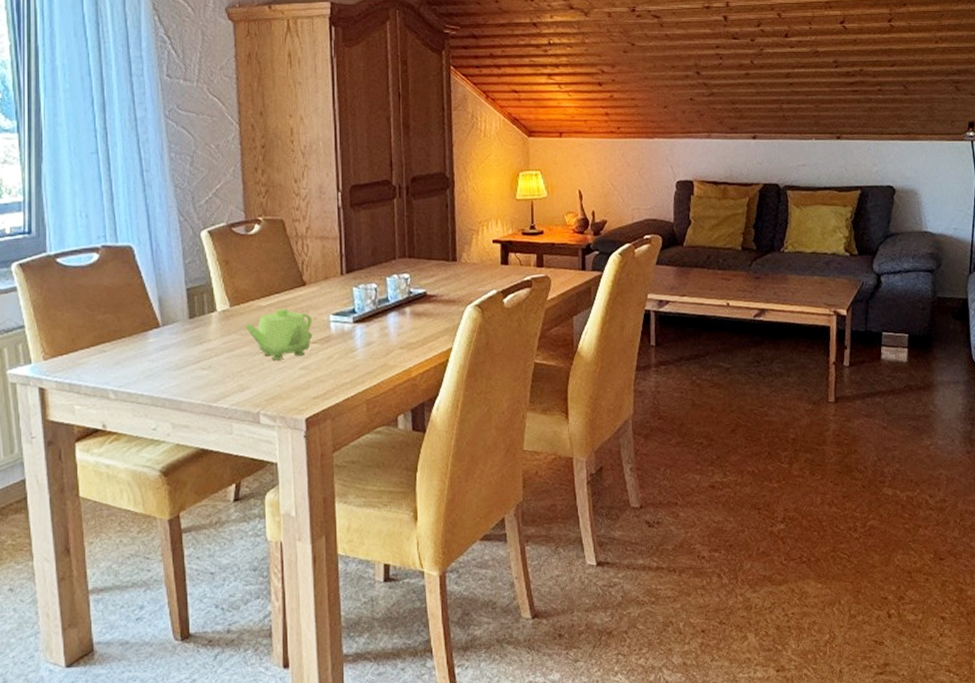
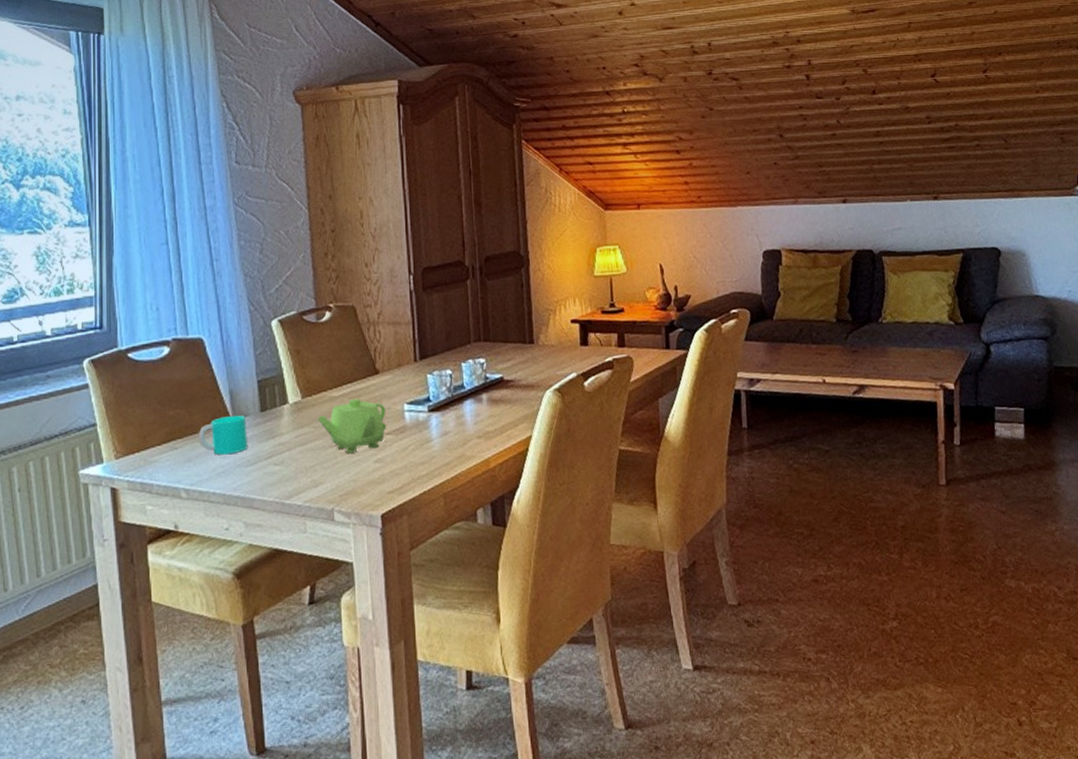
cup: none [128,321,175,359] -> present [199,415,247,455]

